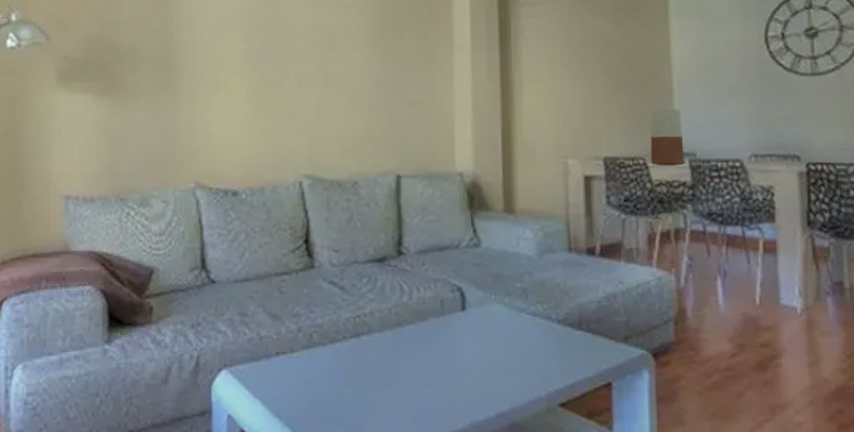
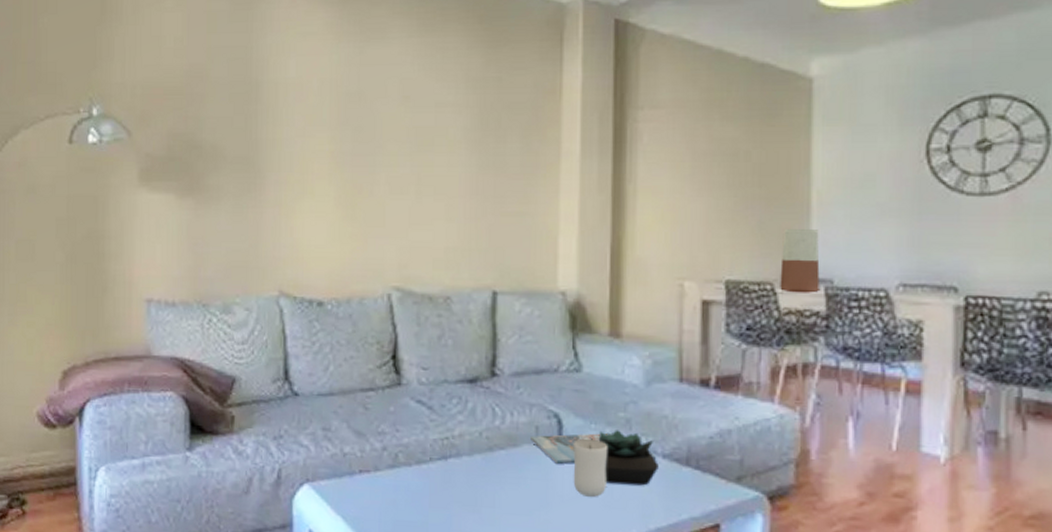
magazine: none [436,302,552,334] -> present [530,432,657,464]
mug: none [476,309,508,366] -> present [573,438,608,498]
succulent plant: none [490,299,554,351] -> present [590,430,659,486]

